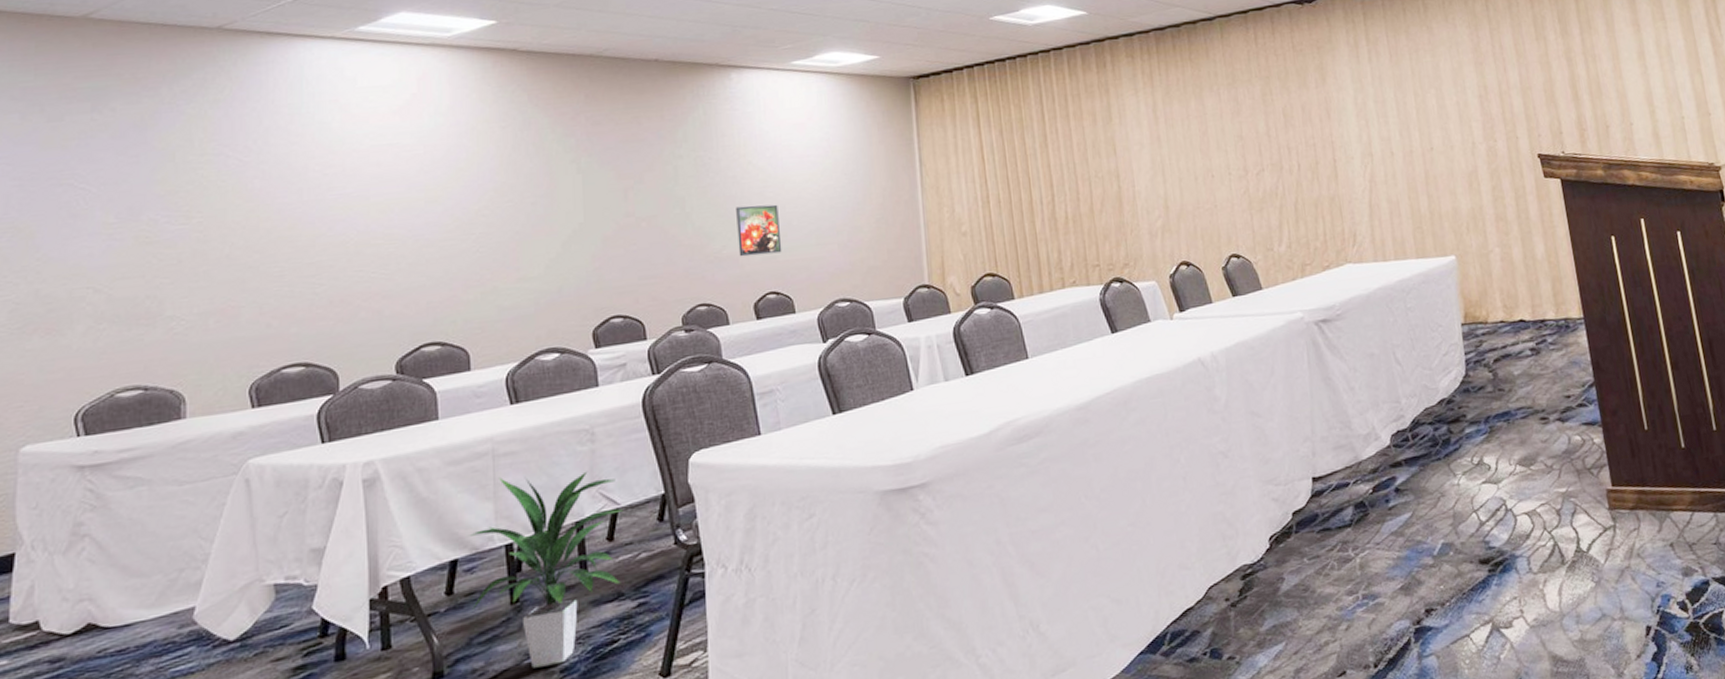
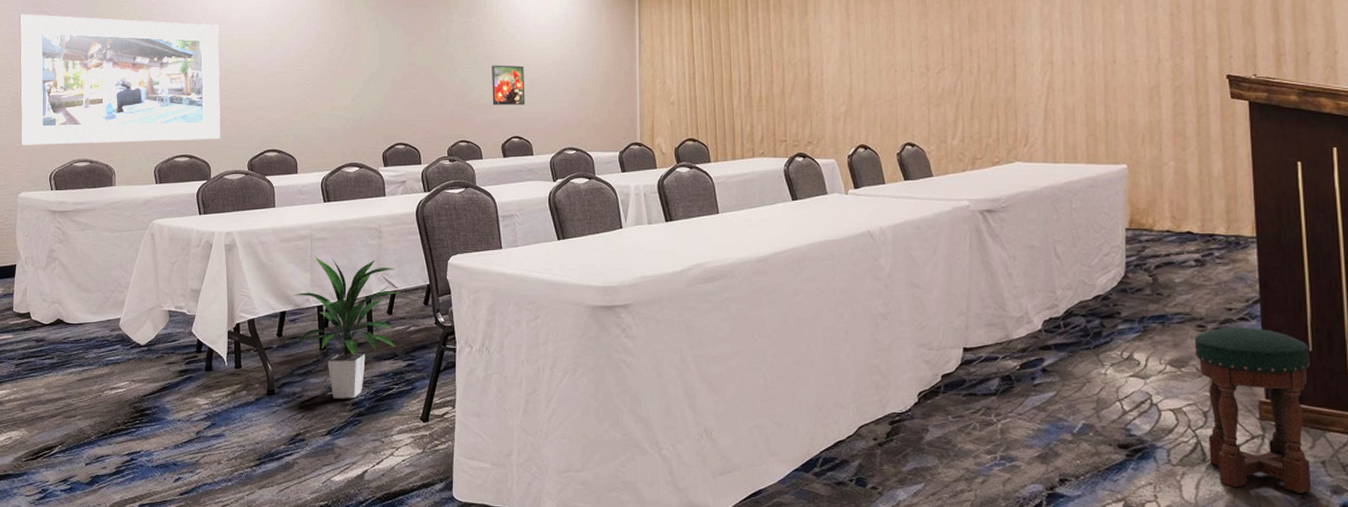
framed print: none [24,184,353,377] -> present [19,14,220,145]
stool: none [1539,412,1664,587] -> present [1194,328,1311,493]

